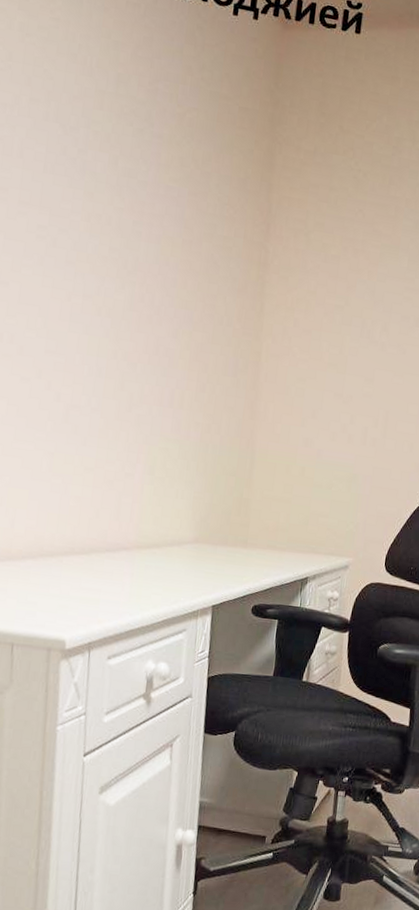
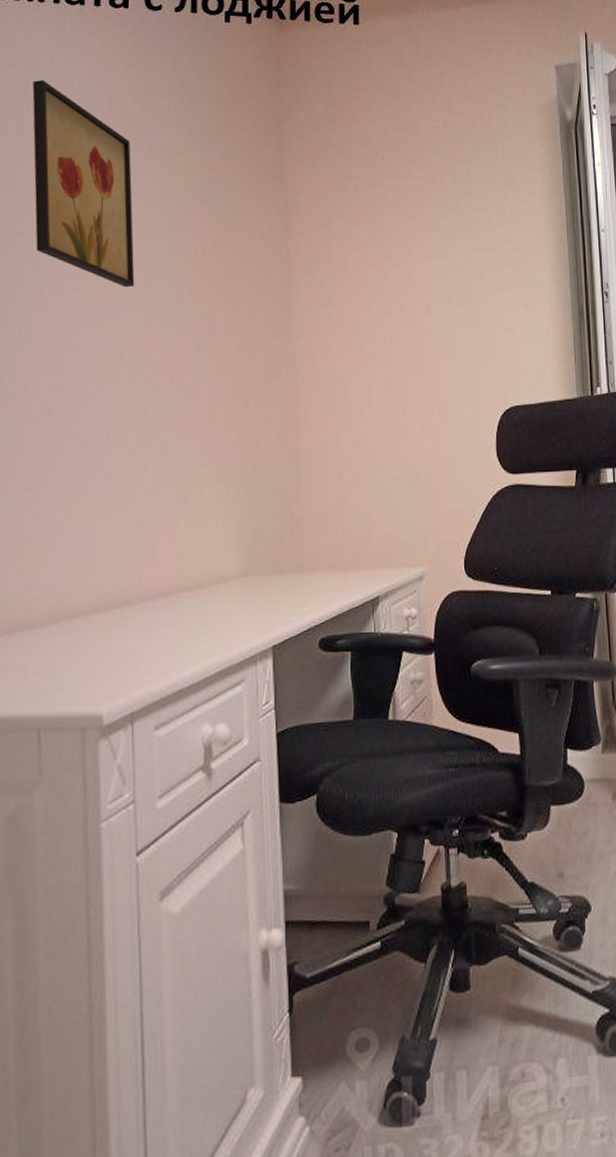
wall art: none [39,52,133,269] -> present [32,79,135,288]

